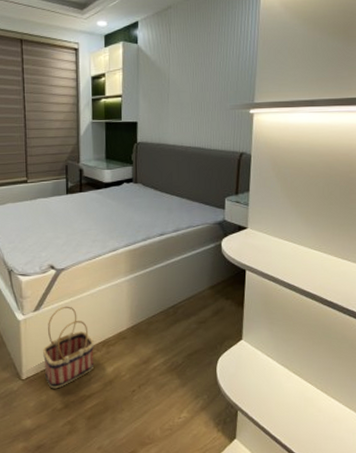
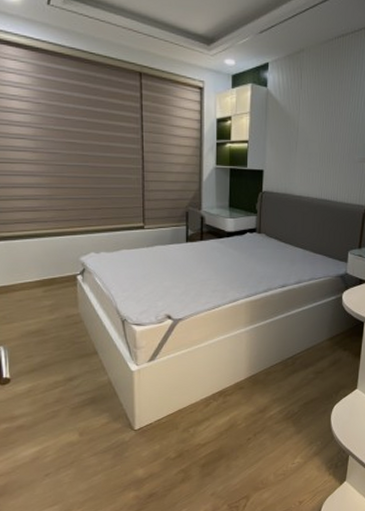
basket: present [43,306,95,389] -> none [157,356,212,439]

